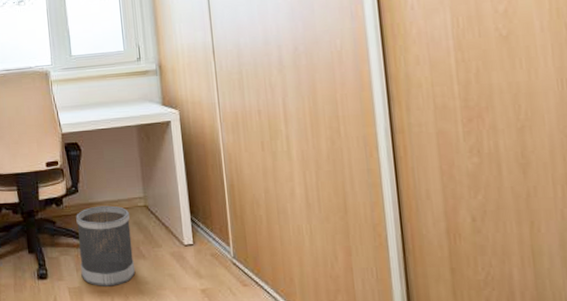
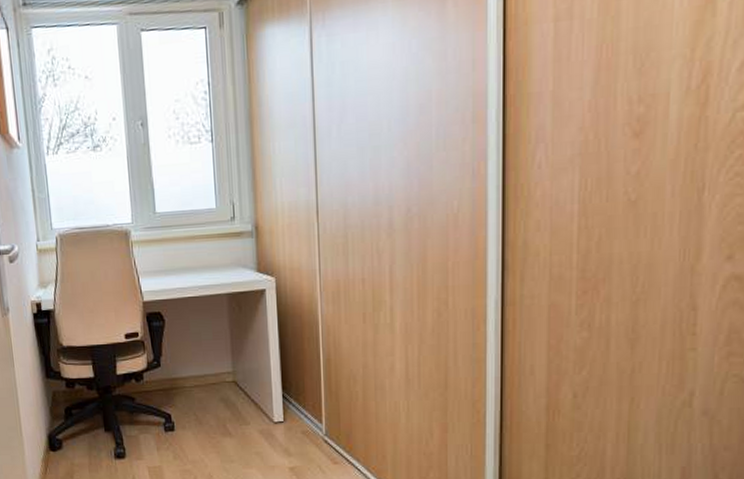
wastebasket: present [76,205,136,287] -> none [157,381,221,465]

